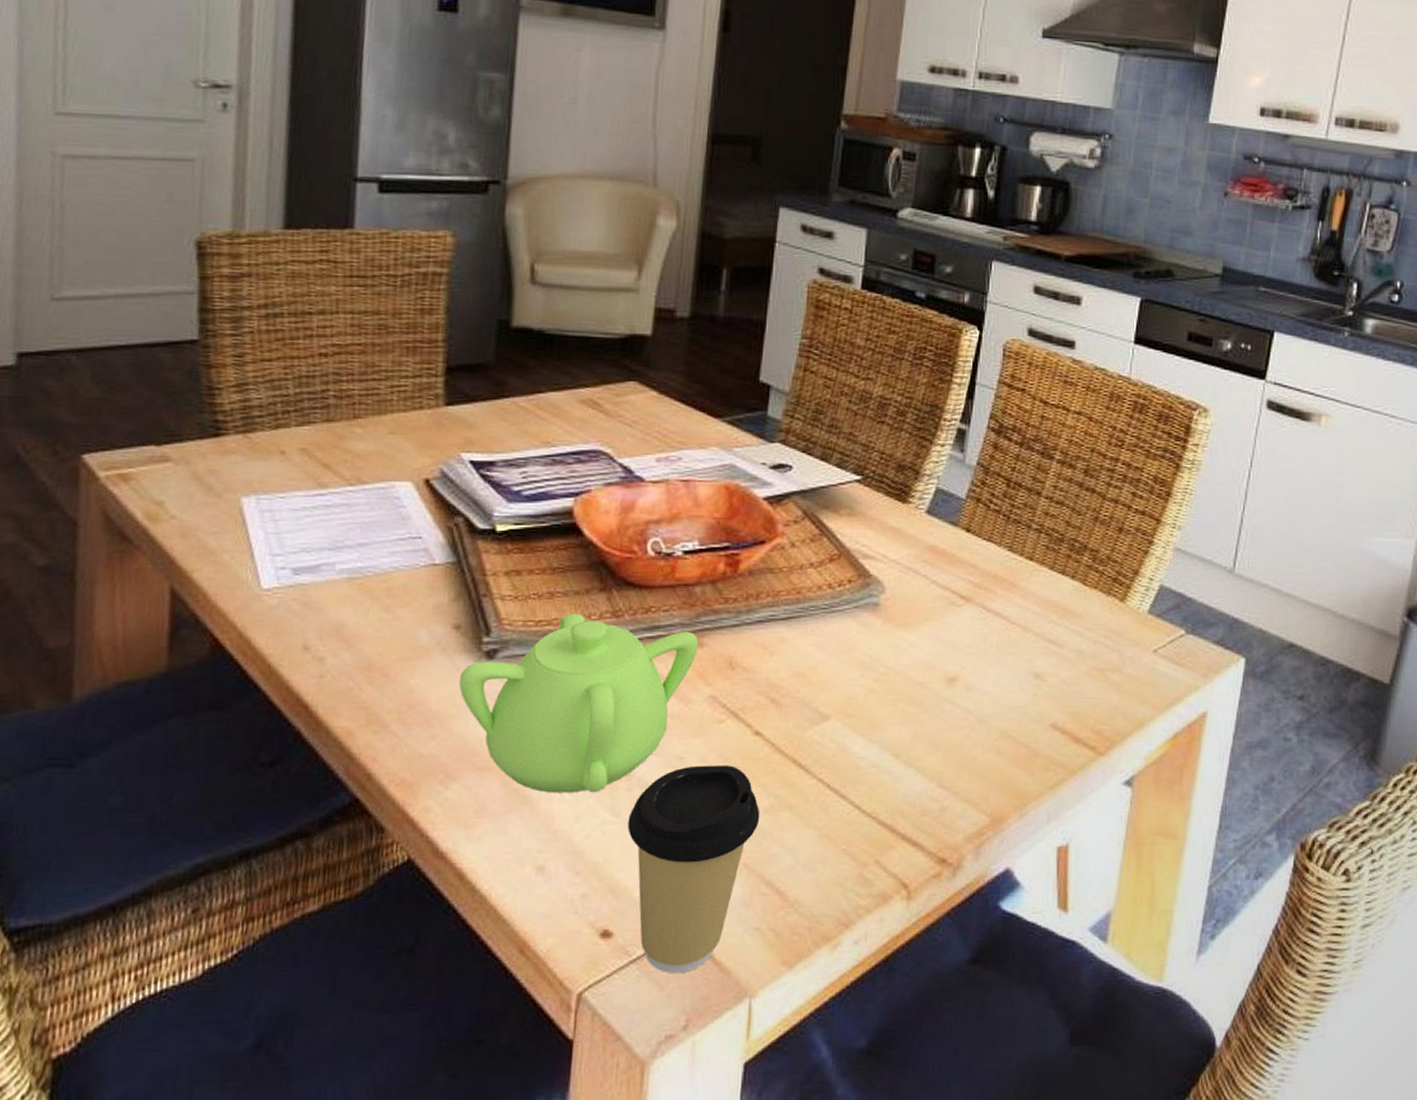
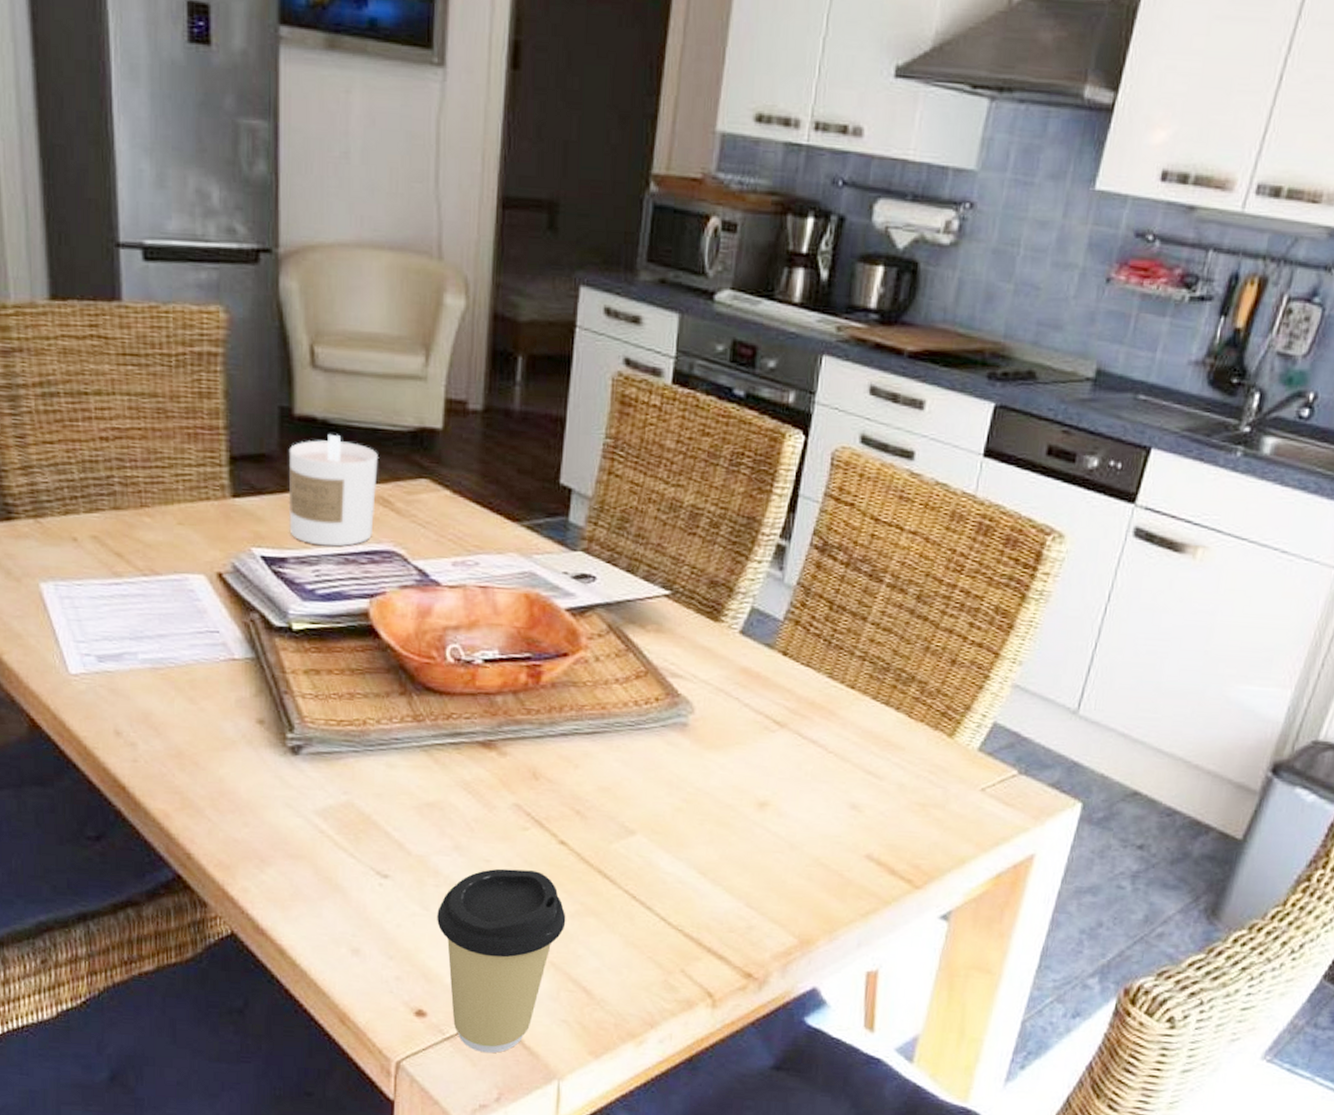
teapot: present [458,614,698,793] -> none [266,715,501,887]
candle: none [499,343,591,449] -> present [288,433,379,547]

